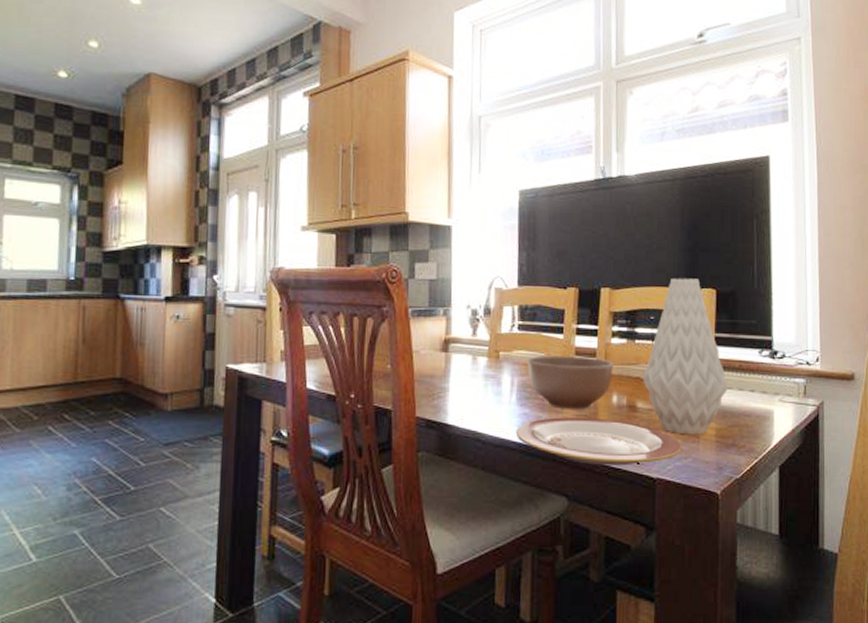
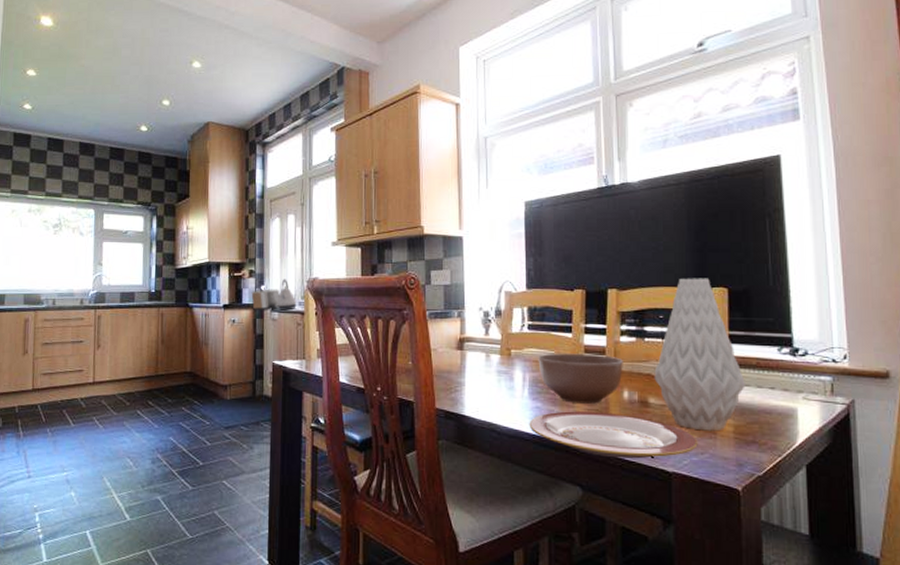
toaster: none [201,279,237,306] -> present [251,289,280,311]
kettle: none [232,268,257,305] -> present [277,279,297,311]

